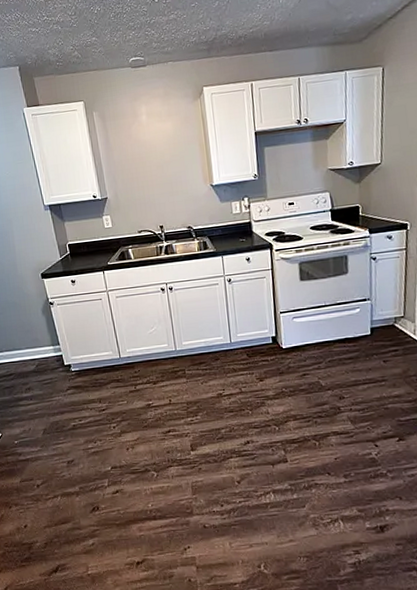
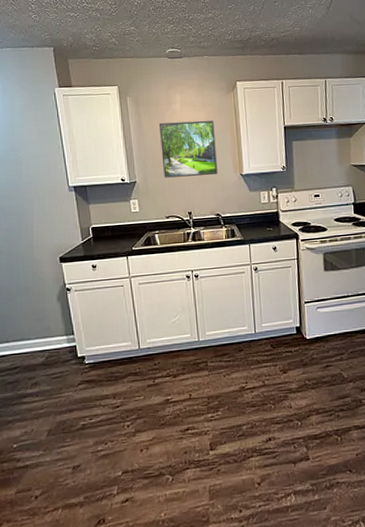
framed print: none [126,131,188,193] -> present [158,120,218,178]

